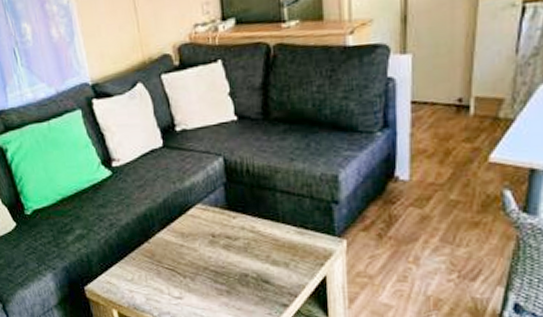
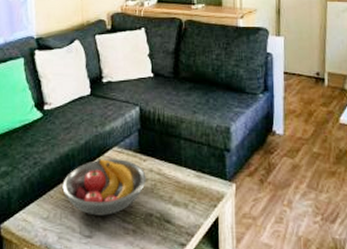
fruit bowl: none [143,216,238,277] -> present [62,157,146,216]

